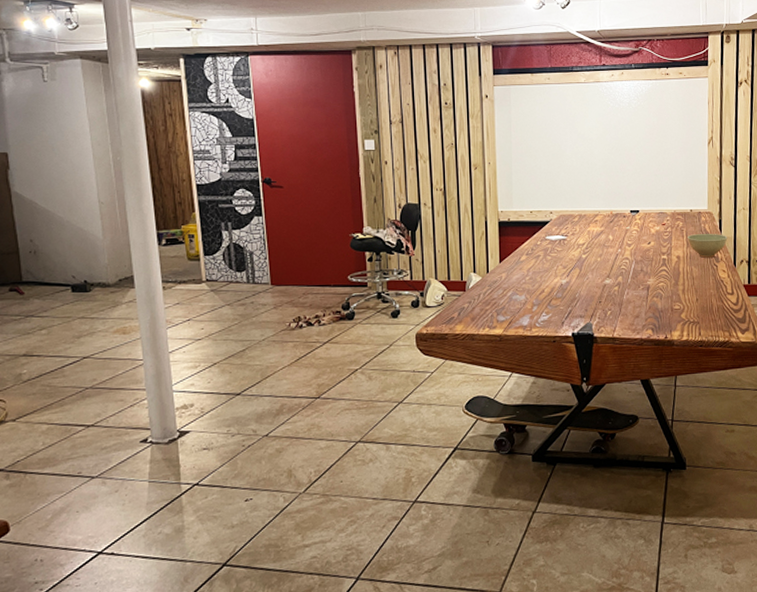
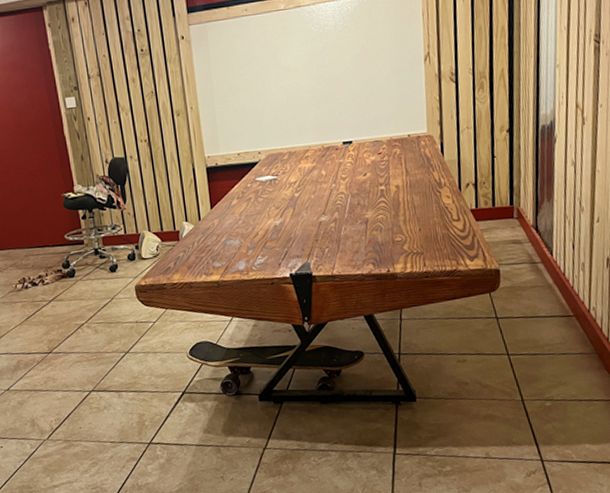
bowl: present [687,234,728,258] -> none [406,157,451,185]

